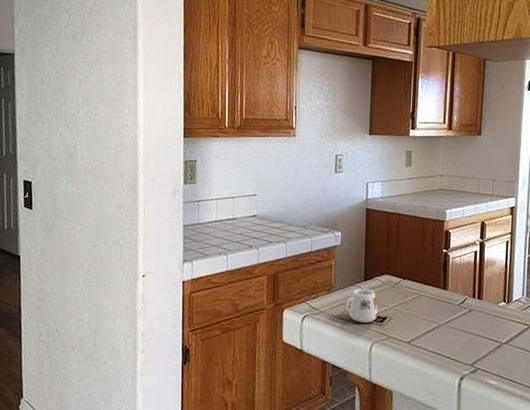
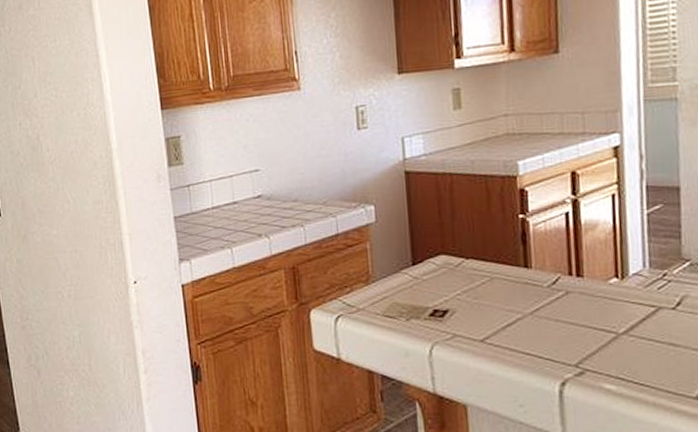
mug: present [345,289,378,323] -> none [390,275,436,319]

